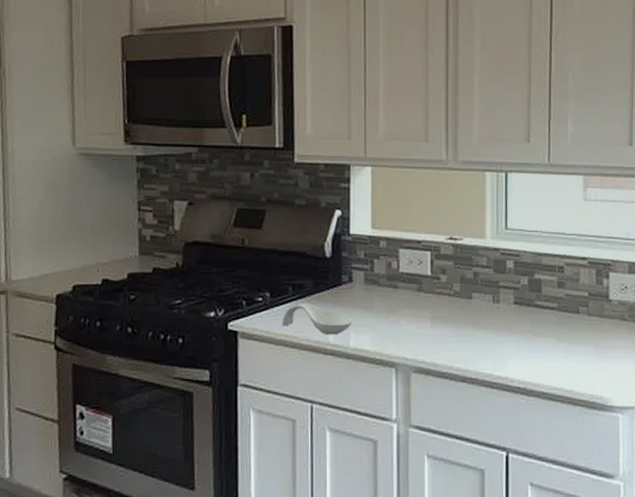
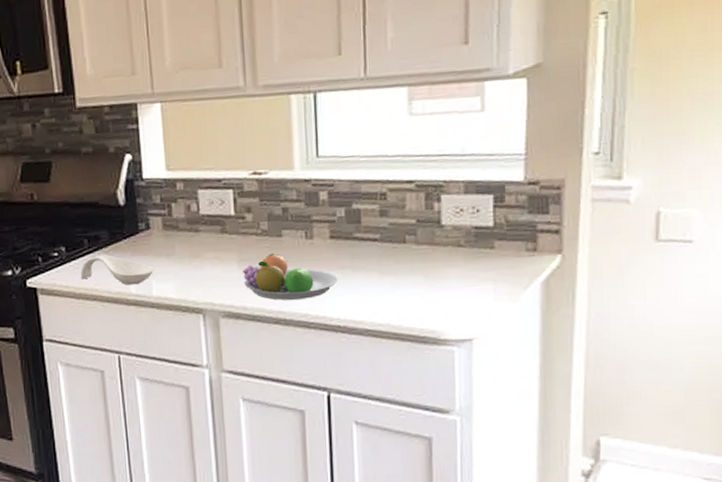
fruit bowl: none [435,314,520,359] -> present [243,253,338,300]

